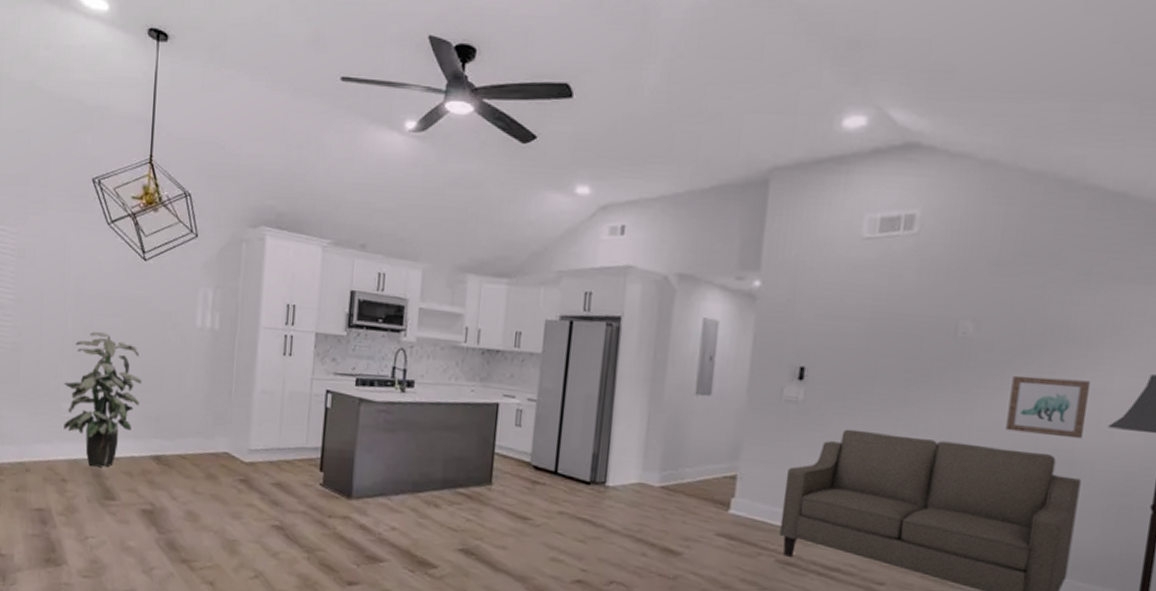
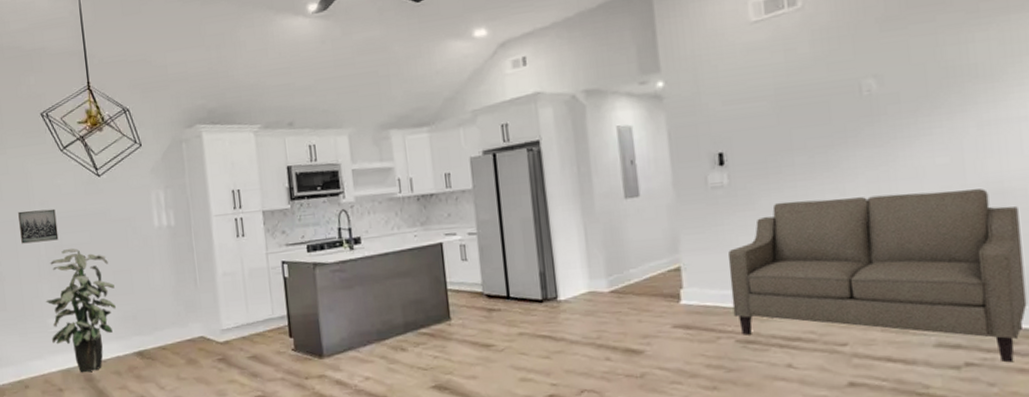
wall art: none [47,281,91,320] -> present [18,209,59,244]
wall art: present [1006,375,1090,439] -> none [926,112,1008,174]

